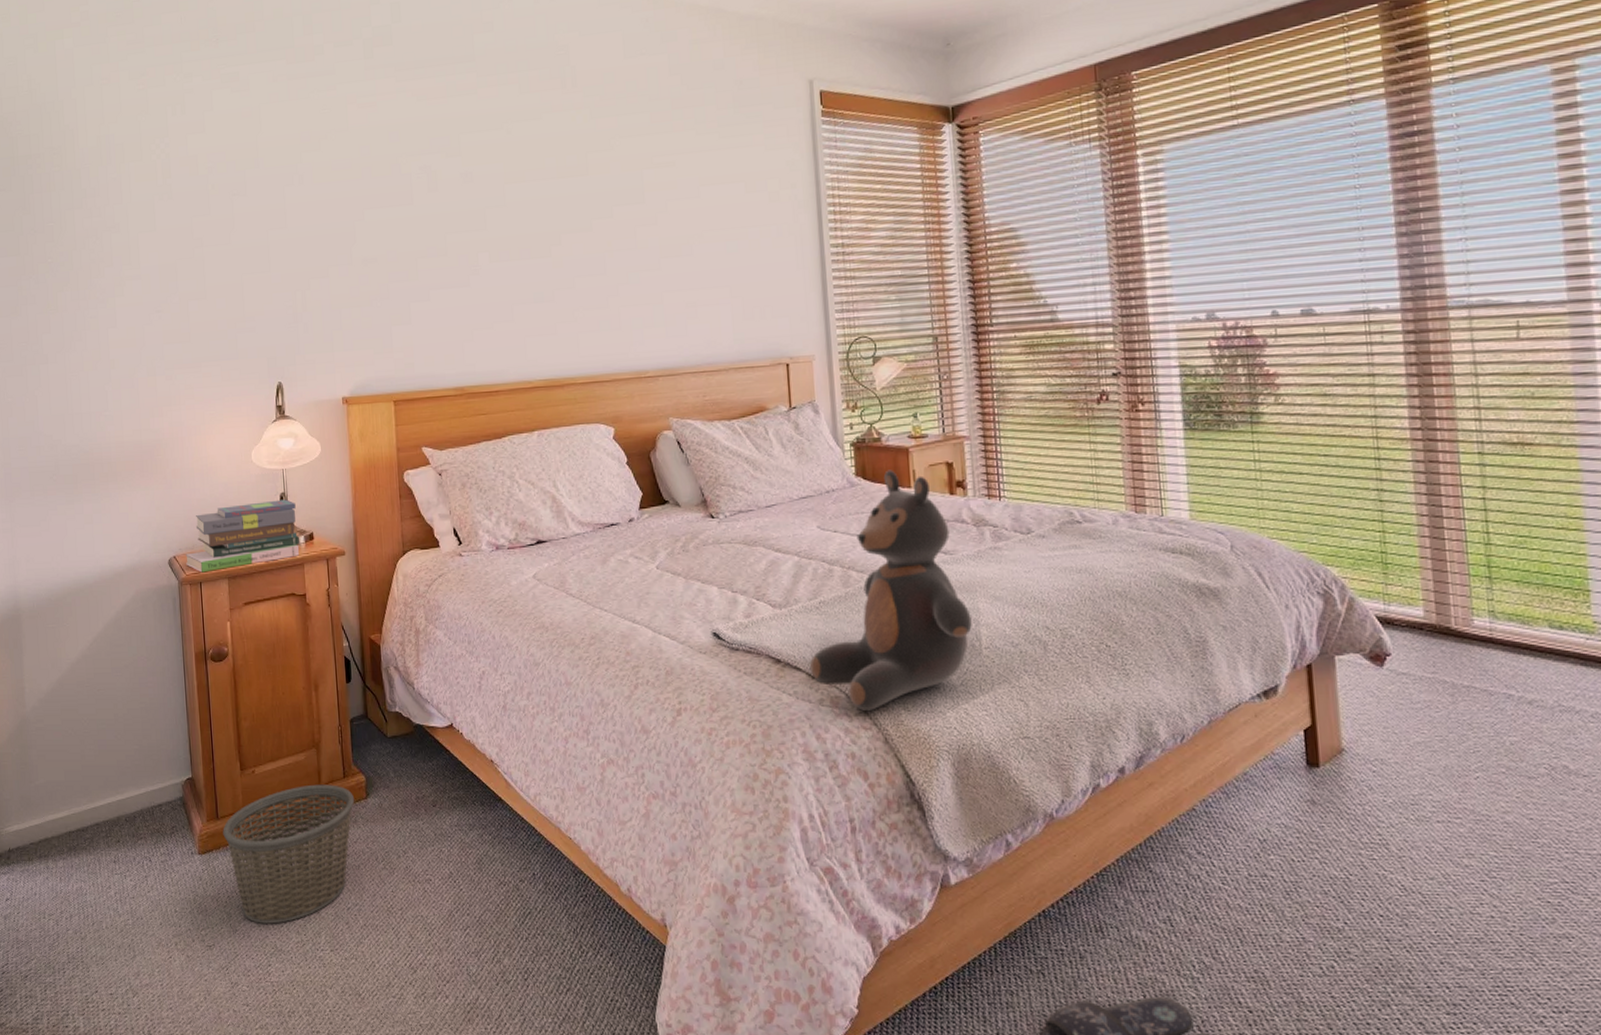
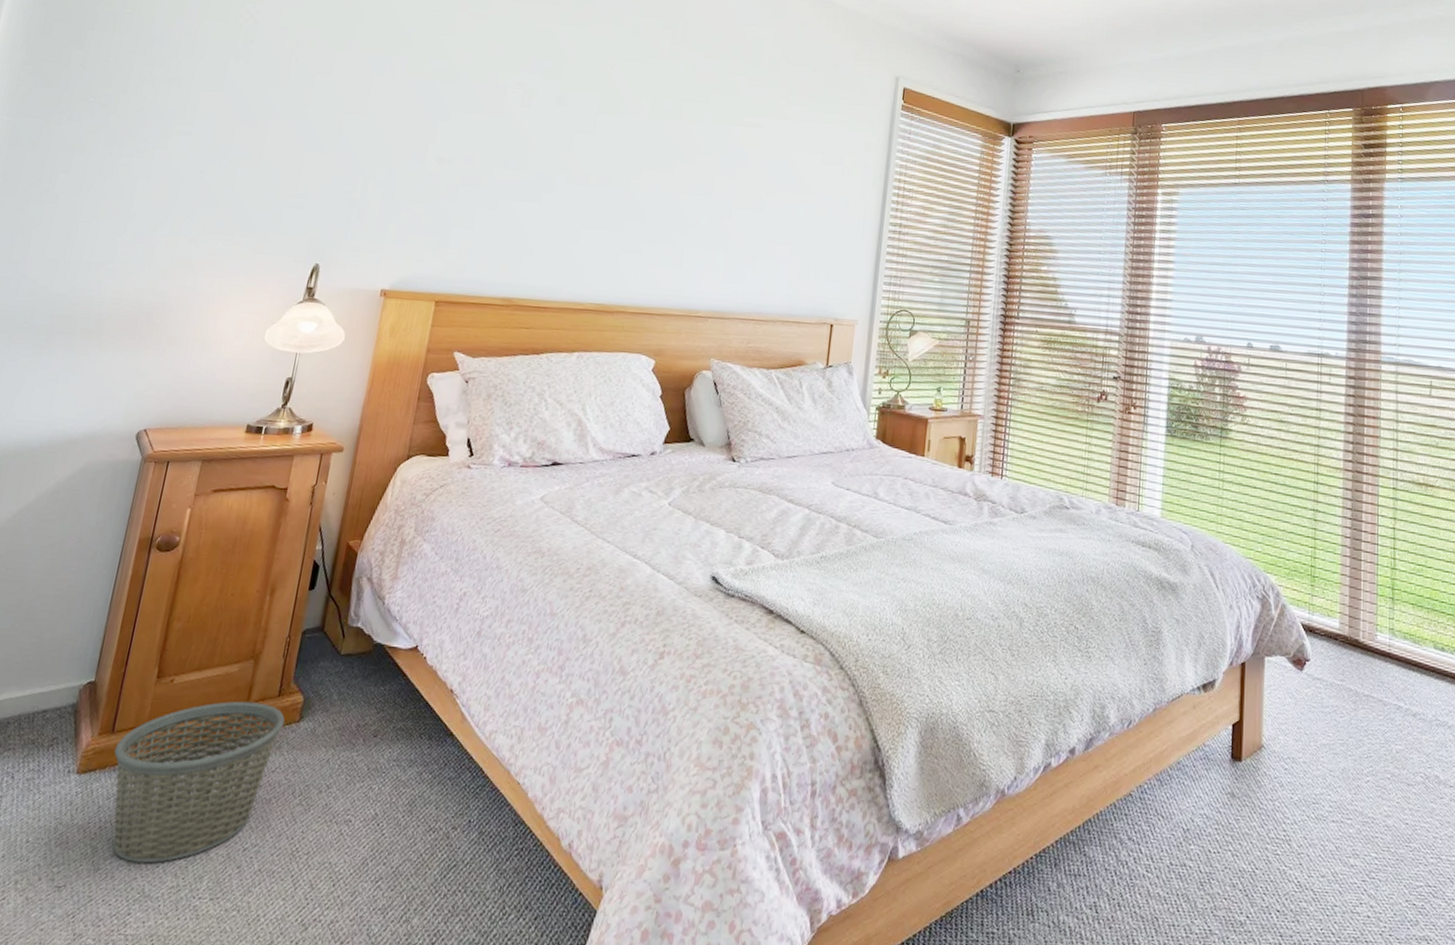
books: present [186,499,300,573] -> none [157,383,301,452]
teddy bear: present [810,469,972,711] -> none [800,437,960,671]

